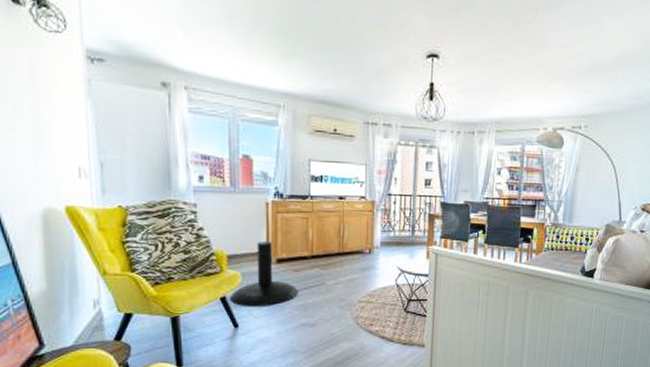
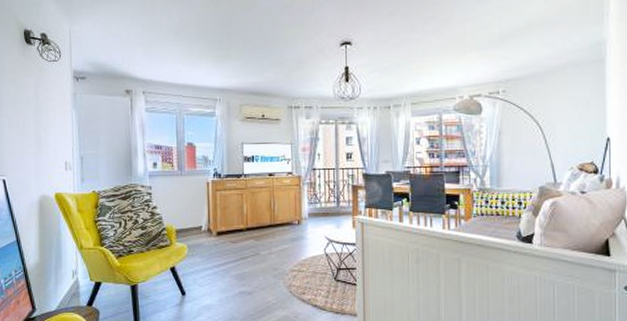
side table: present [229,240,298,307] -> none [177,216,236,277]

